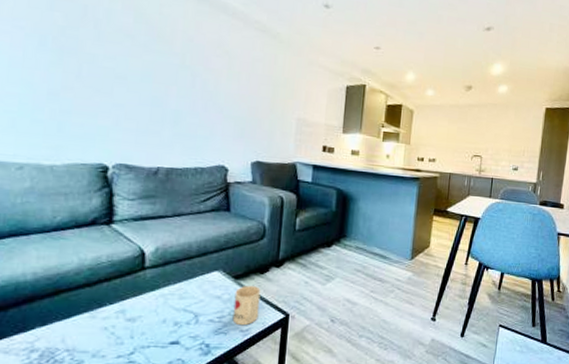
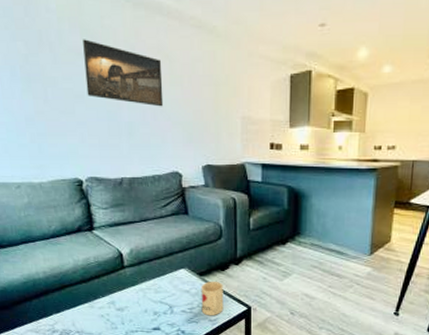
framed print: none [131,22,221,99] -> present [83,39,164,107]

